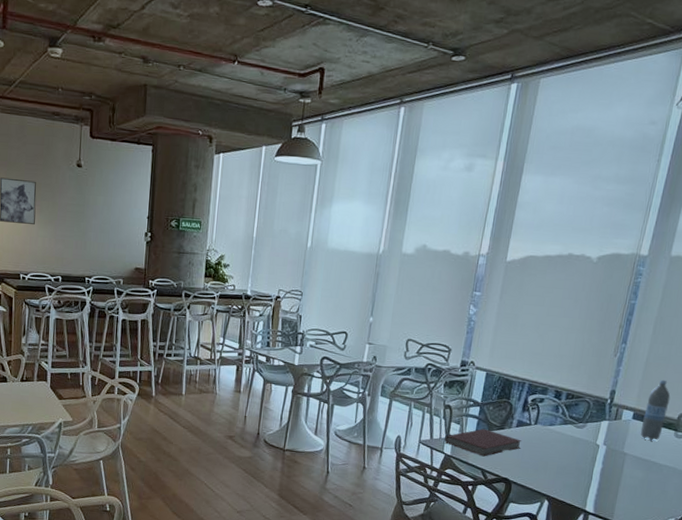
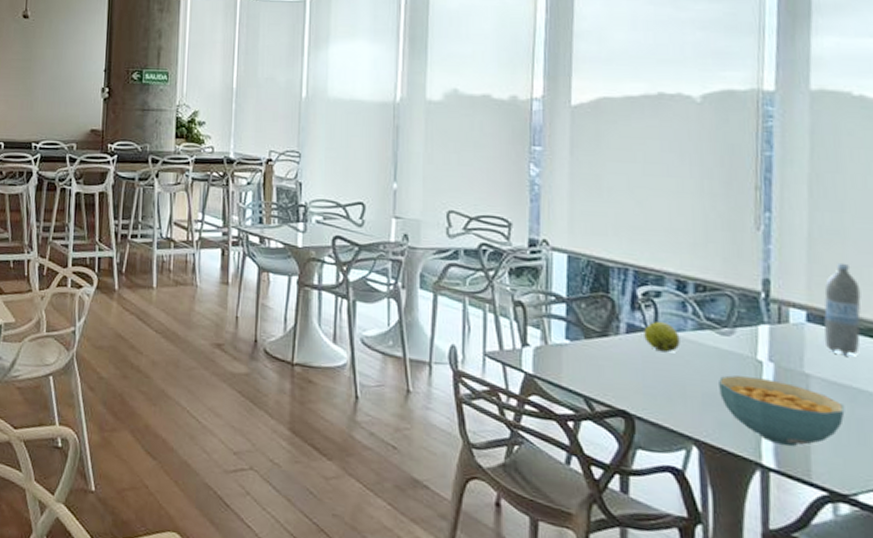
book: present [444,429,521,457] -> none [521,335,638,377]
apple: none [527,419,551,440] -> present [644,322,680,353]
cereal bowl: none [568,454,643,498] -> present [719,375,845,446]

